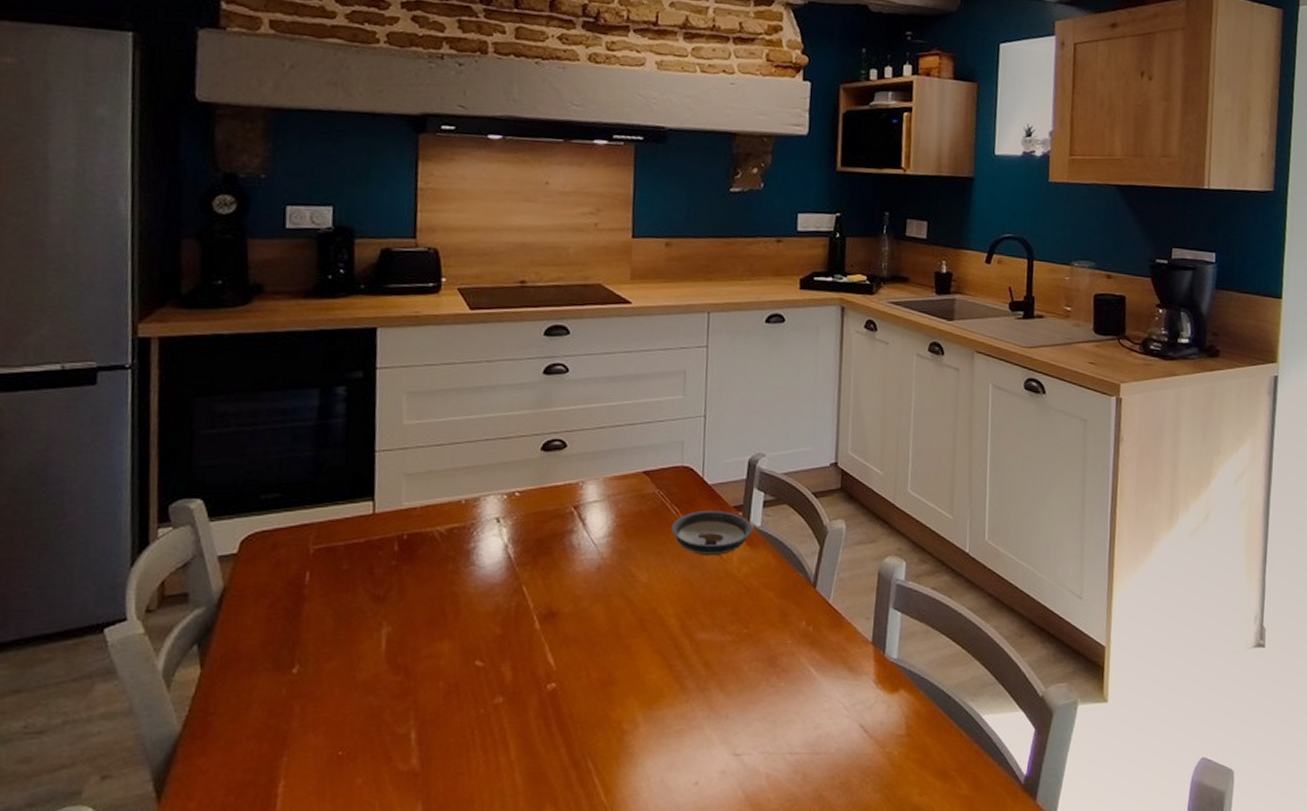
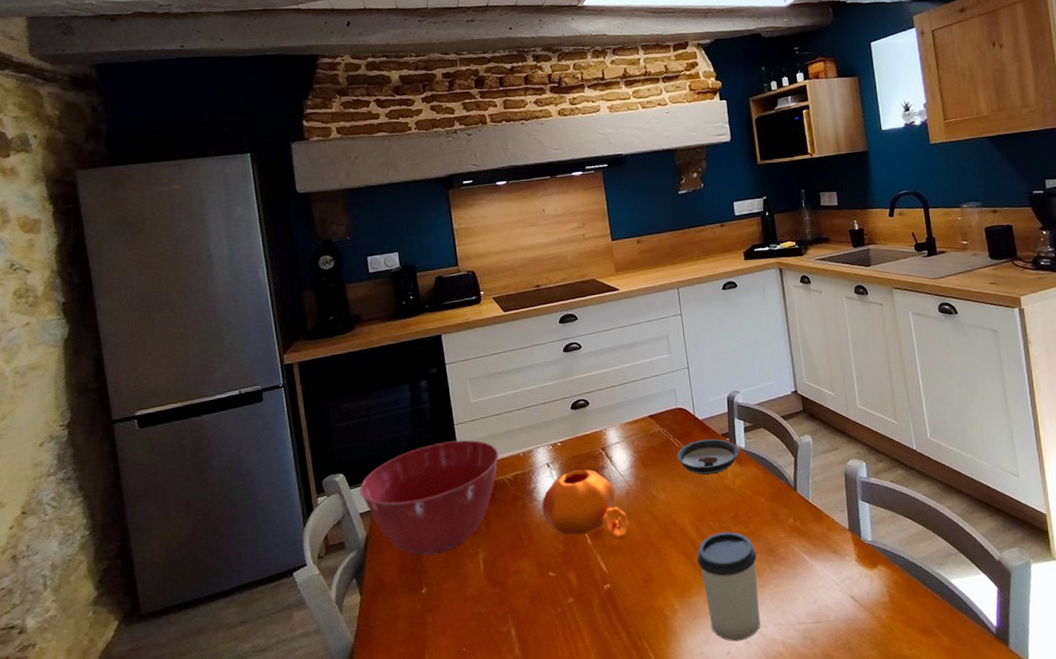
mixing bowl: none [222,472,432,625] -> present [359,440,499,557]
vase: none [479,531,595,627] -> present [541,469,630,540]
cup: none [675,630,753,770] -> present [696,531,761,642]

